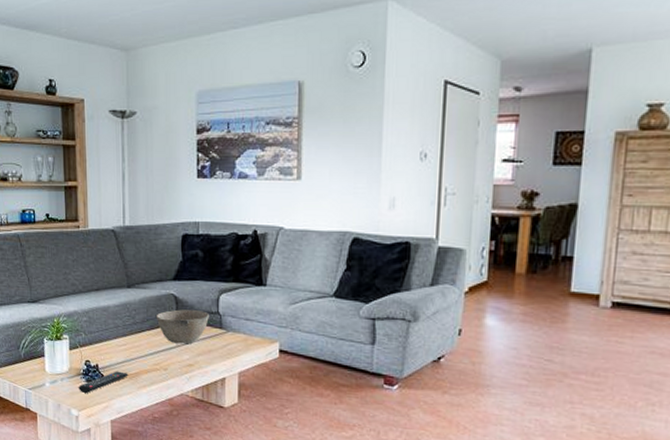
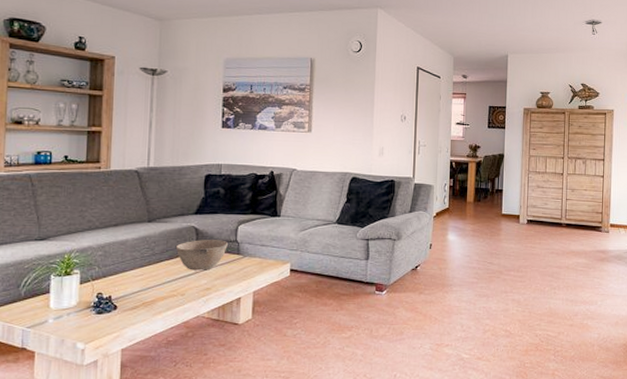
remote control: present [78,371,128,393] -> none [87,300,144,325]

